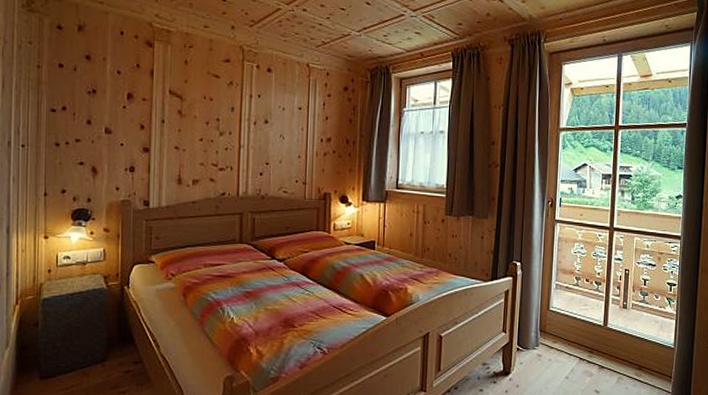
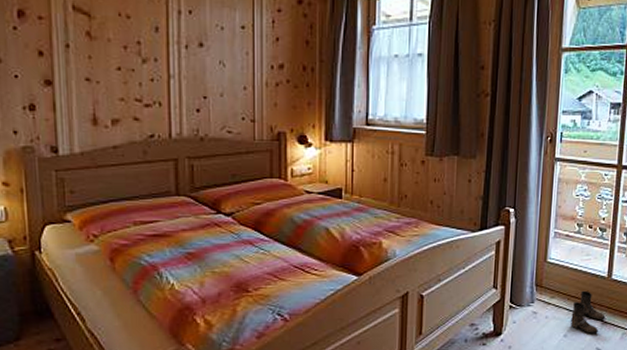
boots: none [571,337,603,377] -> present [571,290,606,334]

